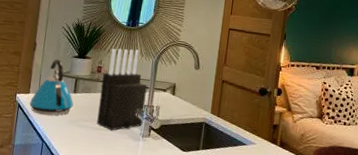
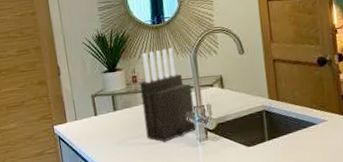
kettle: present [29,59,74,115] -> none [69,78,118,142]

